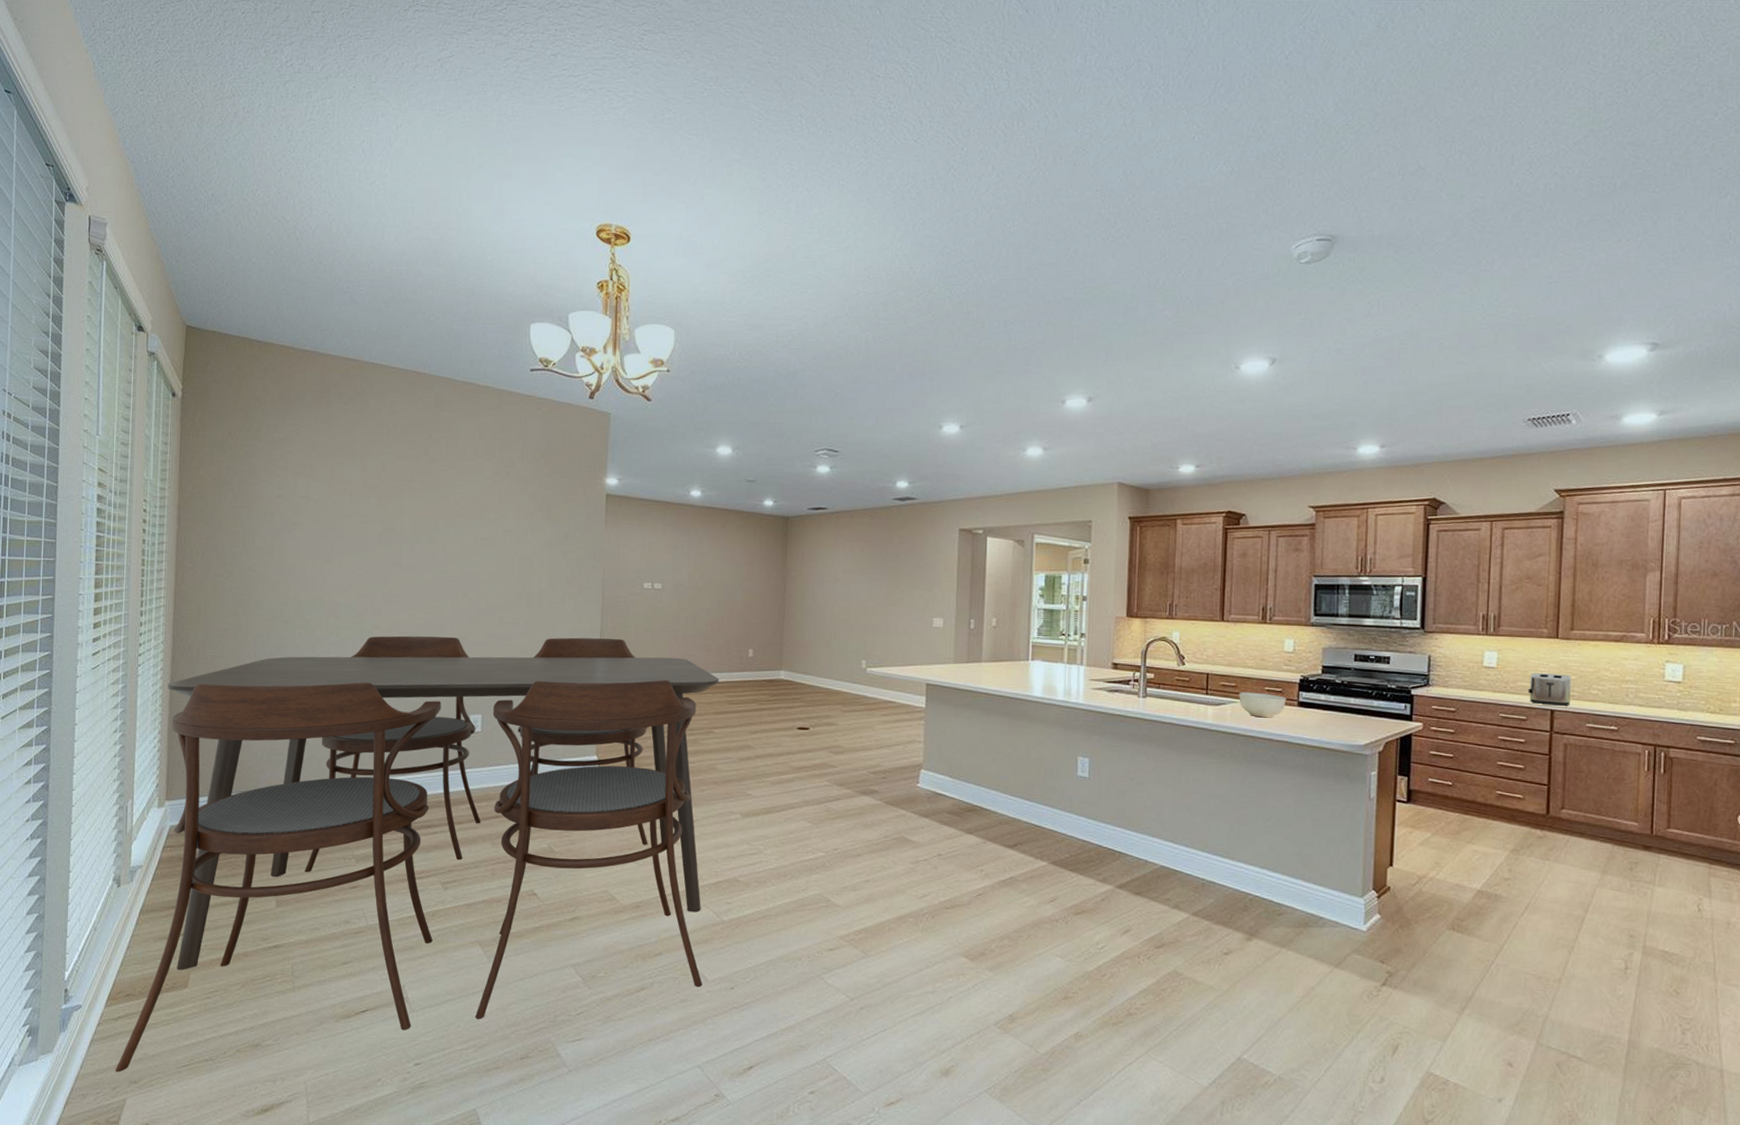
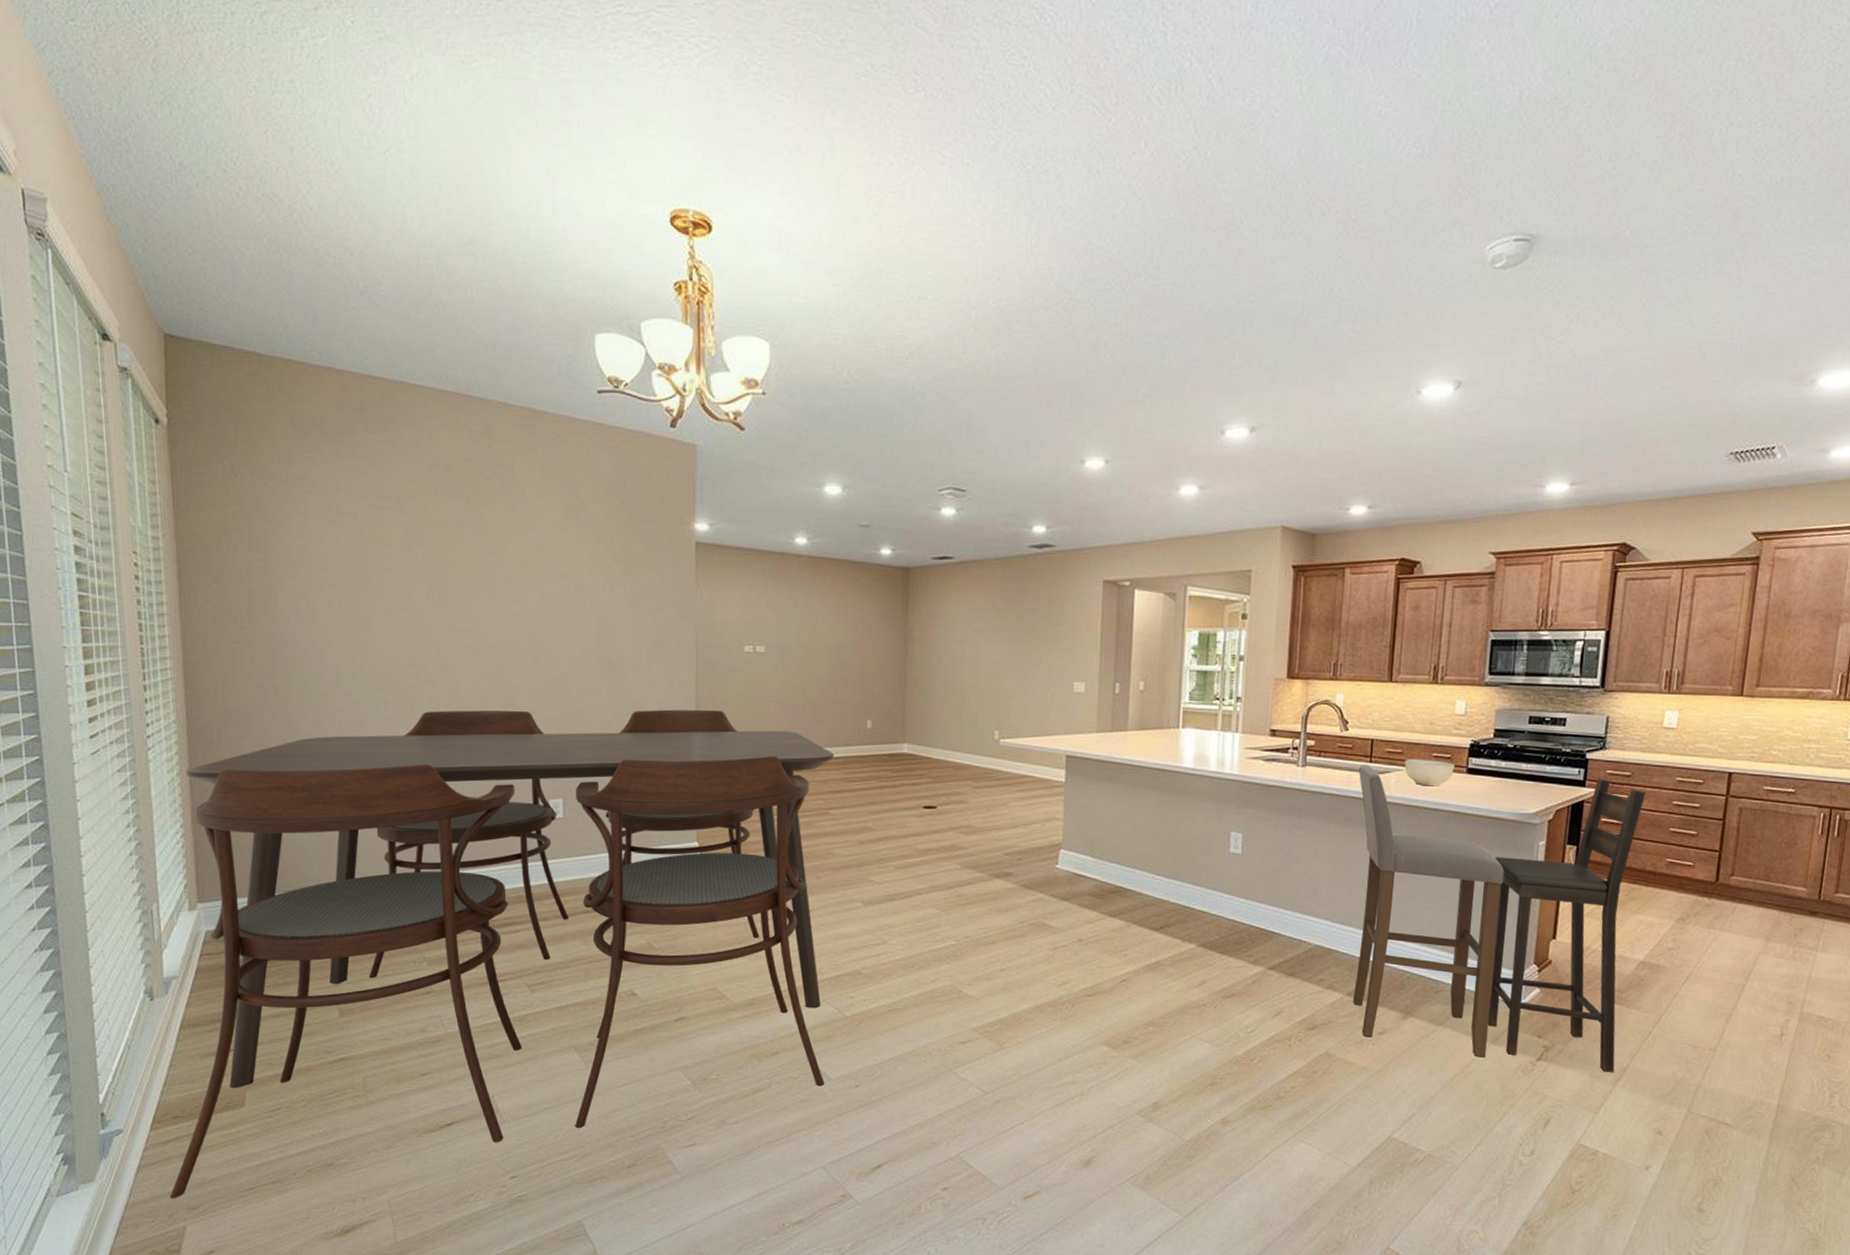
bar stool: none [1195,696,1339,981] -> present [1353,764,1505,1058]
bar stool: none [1328,712,1472,1001] -> present [1487,777,1647,1072]
toaster: present [1528,673,1571,706] -> none [1707,733,1753,768]

